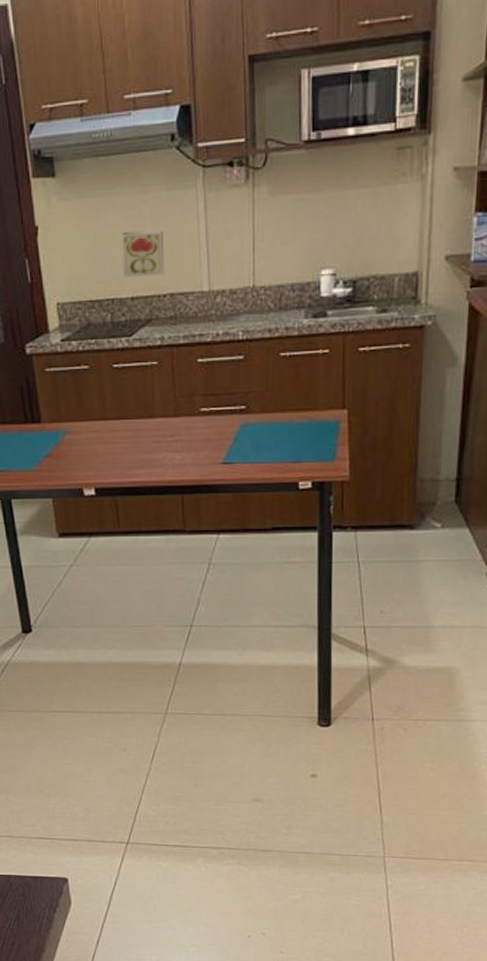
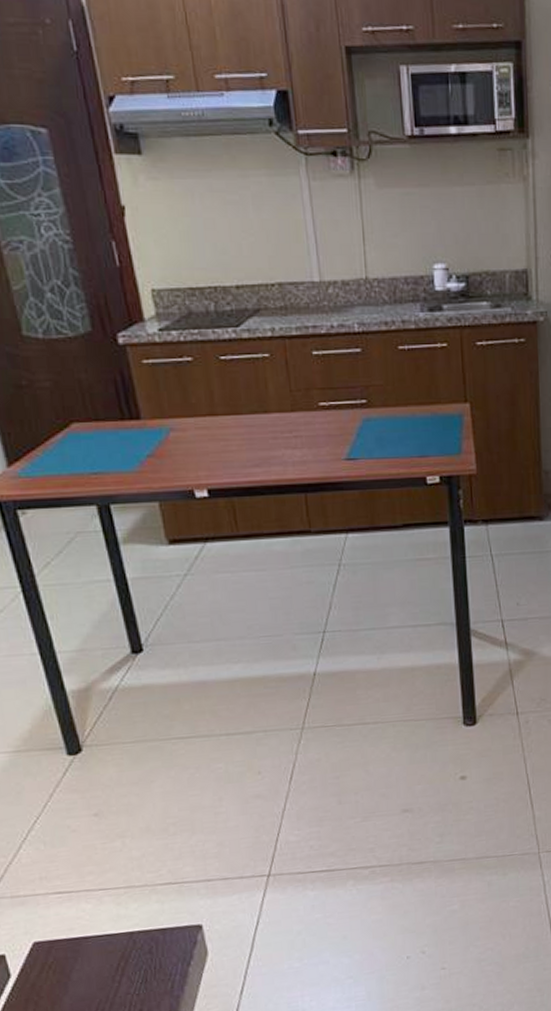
decorative tile: present [122,230,165,277] -> none [222,216,271,265]

